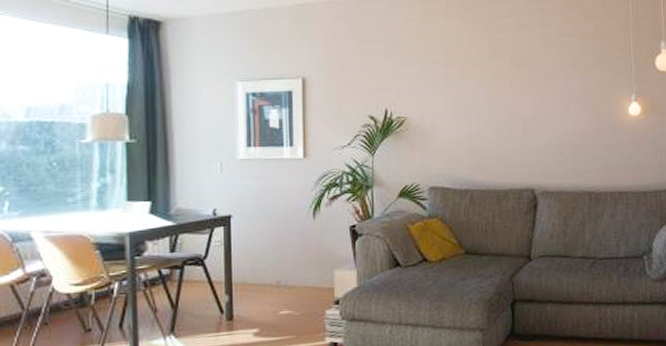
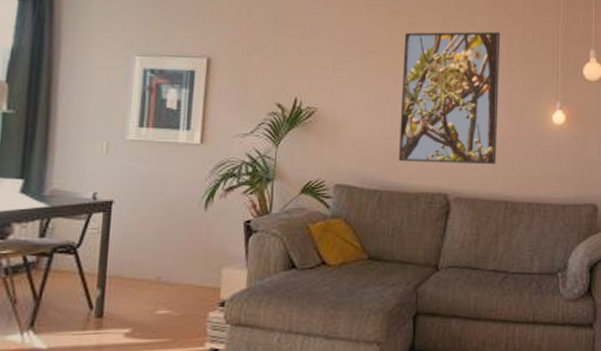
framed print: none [482,32,578,162] -> present [398,31,501,165]

